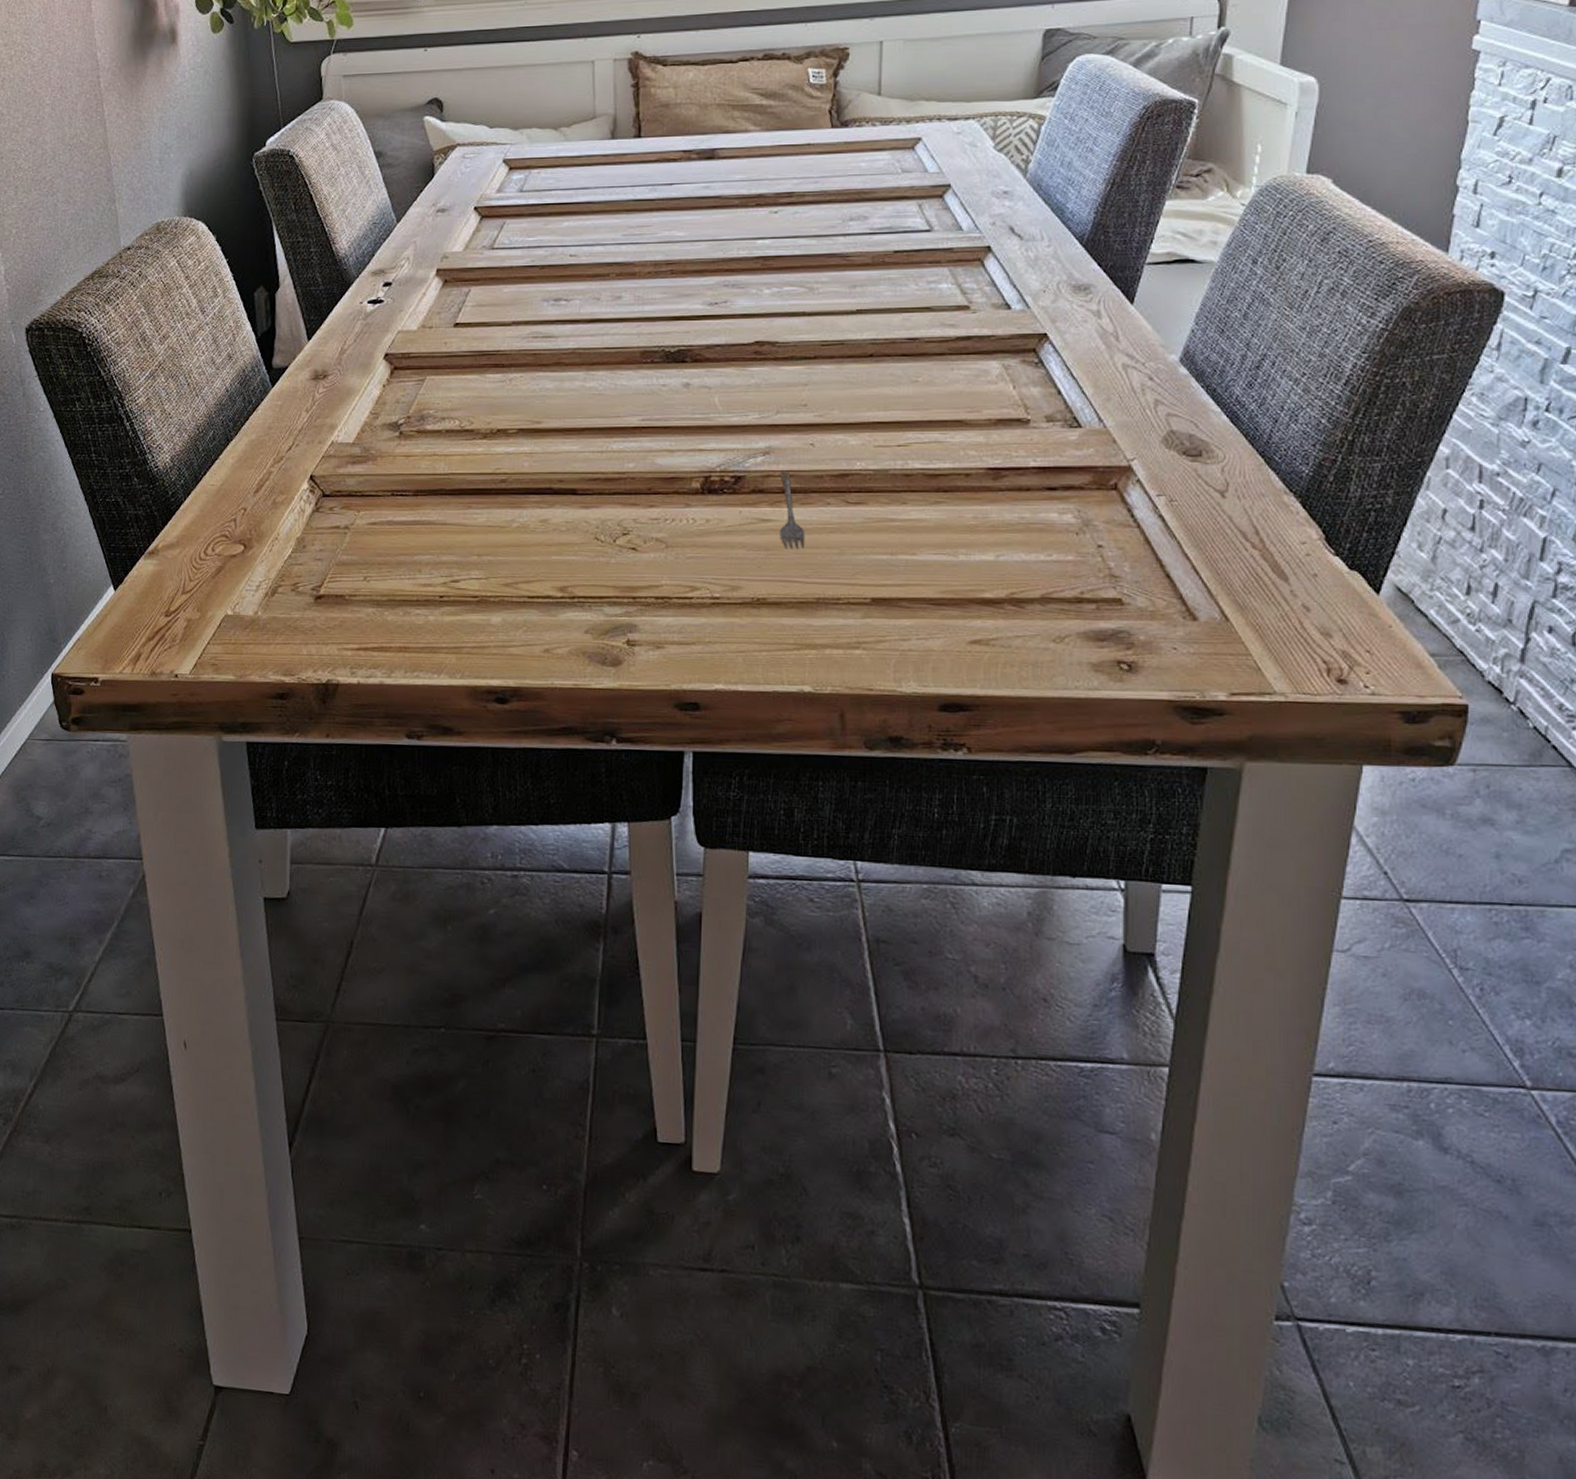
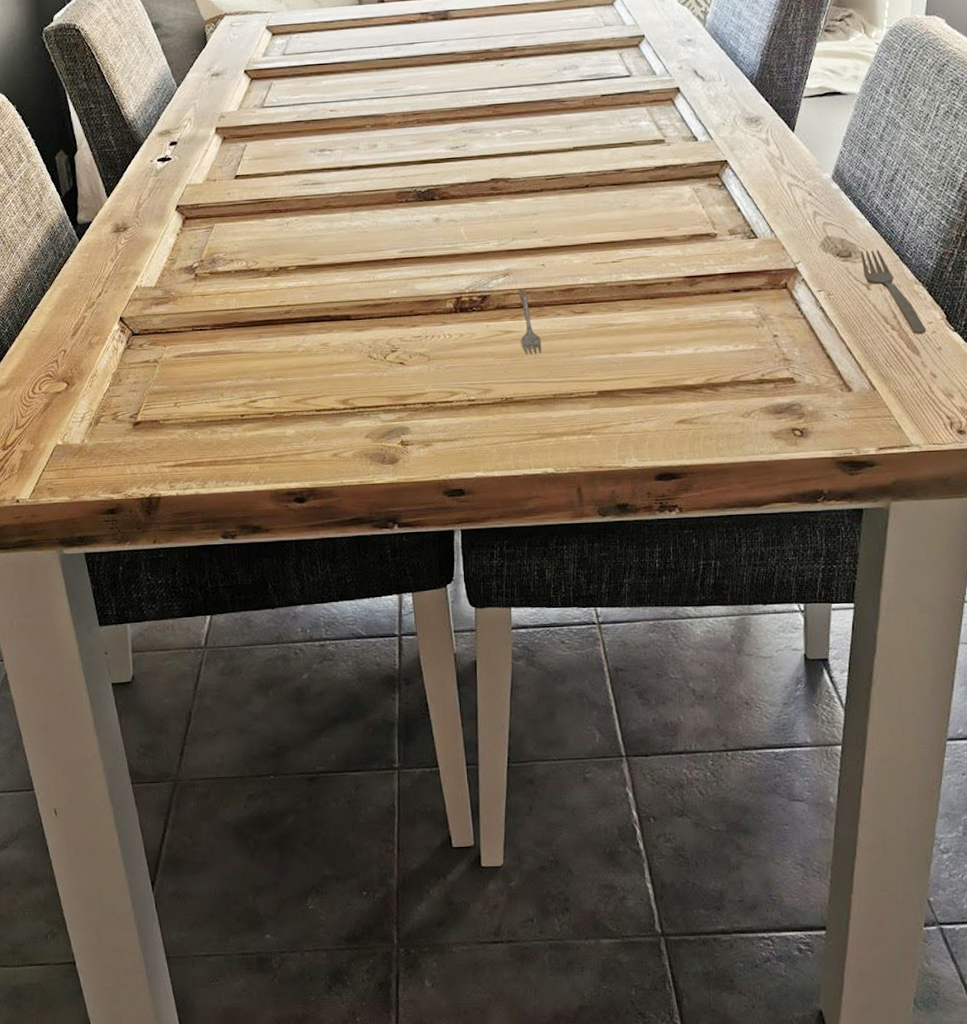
fork: none [1214,450,1298,556] -> present [861,250,927,334]

